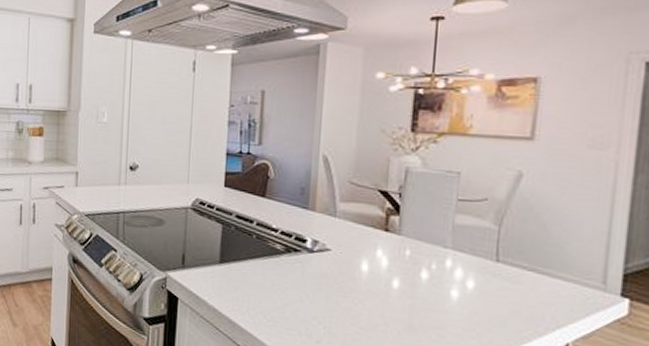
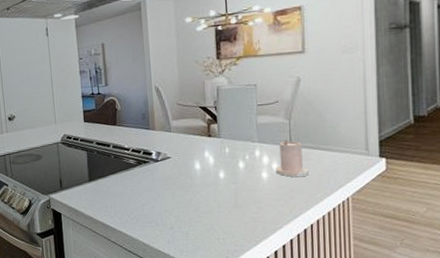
candle: none [470,251,517,305] -> present [275,139,309,178]

